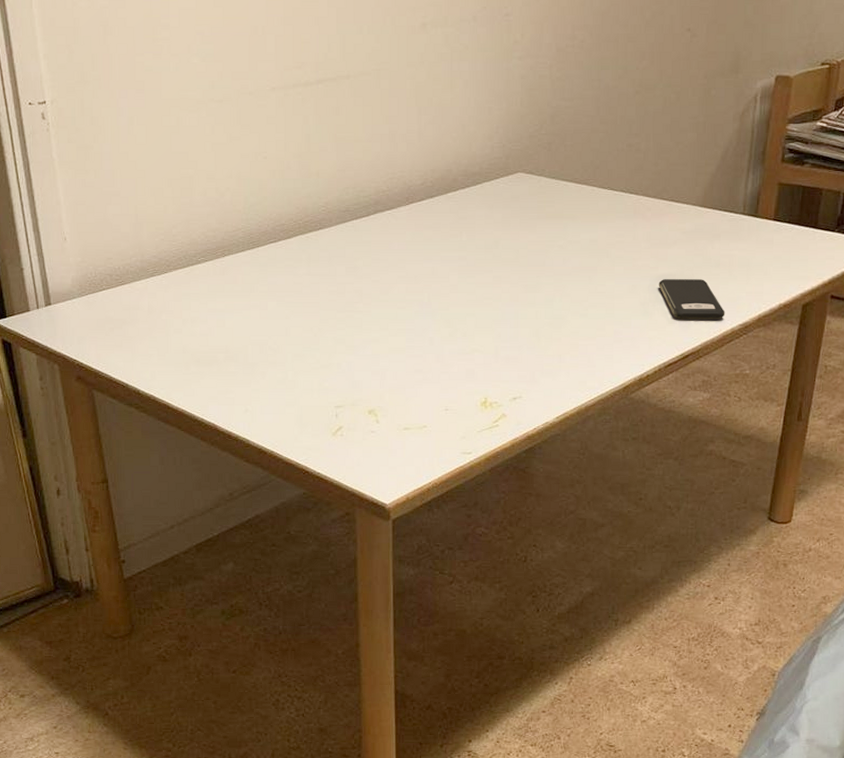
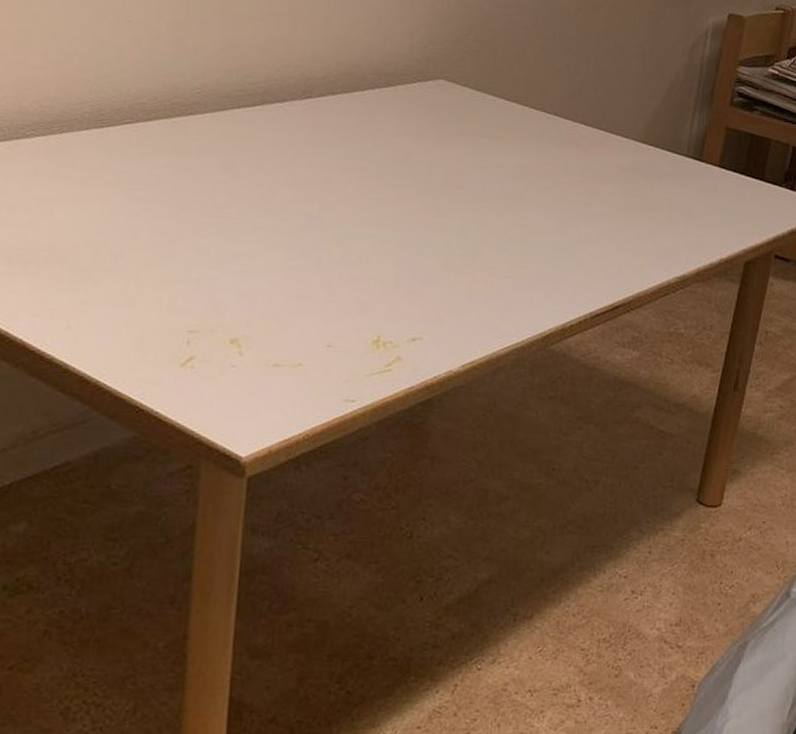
phone: present [658,279,725,320] -> none [590,218,662,270]

